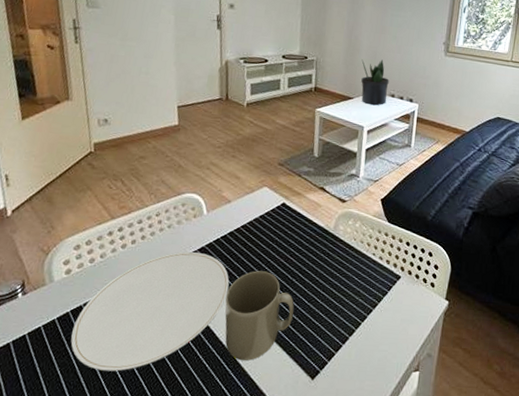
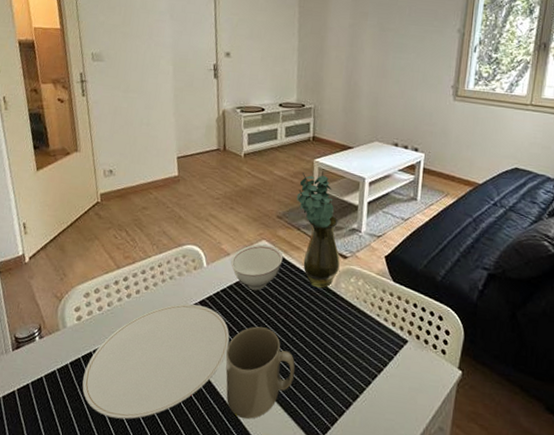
bowl: none [231,190,284,236] -> present [231,244,283,291]
vase: none [298,120,339,231] -> present [296,171,340,289]
planter: present [361,59,389,106] -> none [362,106,392,156]

